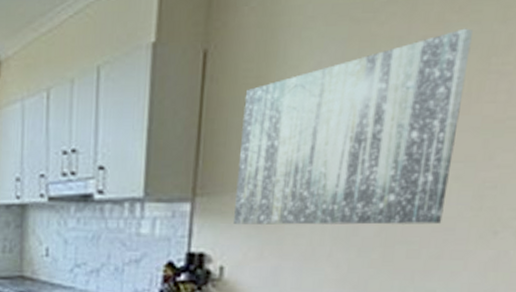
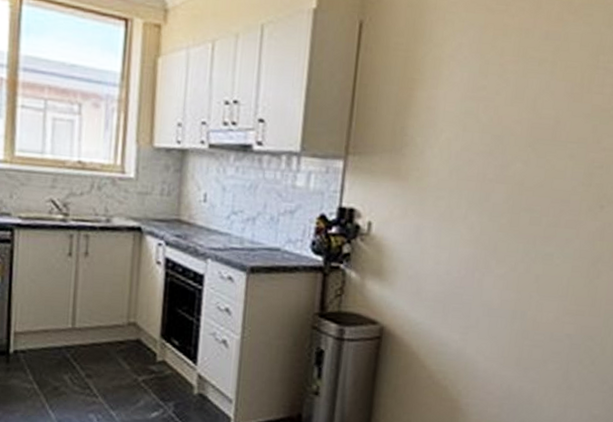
wall art: present [234,28,473,225] -> none [382,28,585,196]

